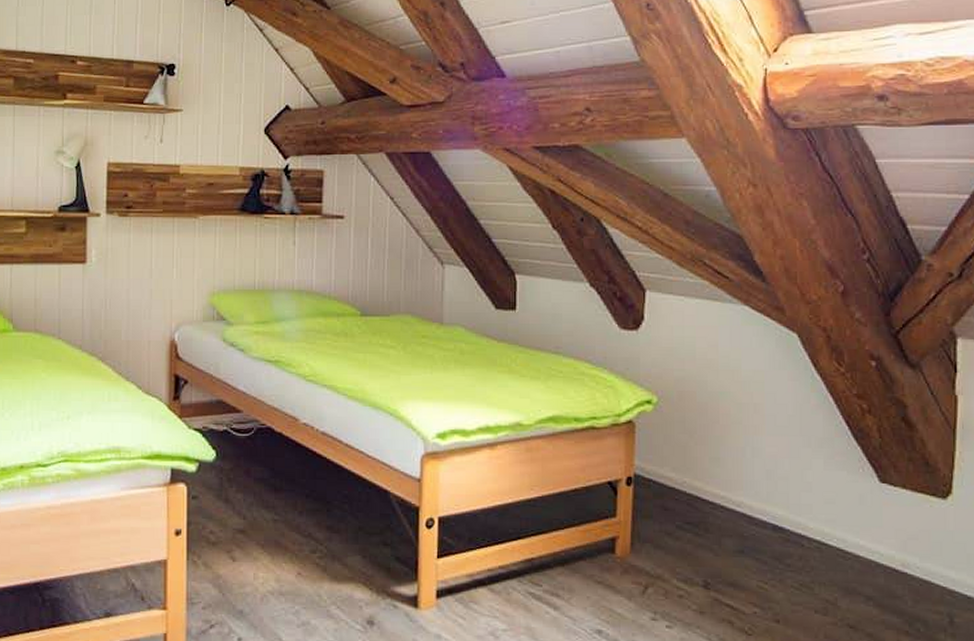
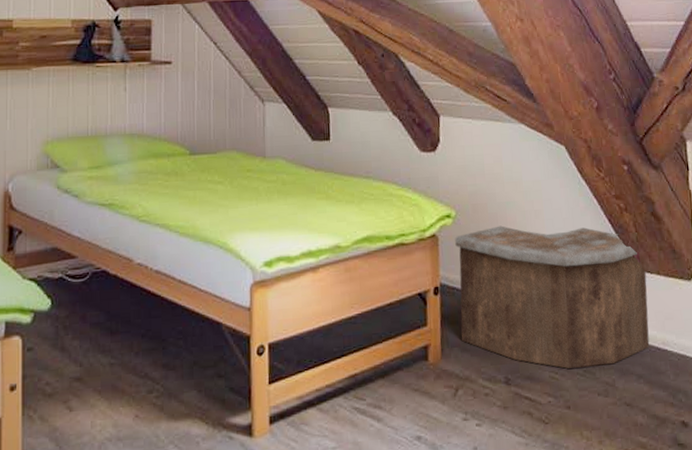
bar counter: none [655,417,888,582] -> present [455,225,650,369]

